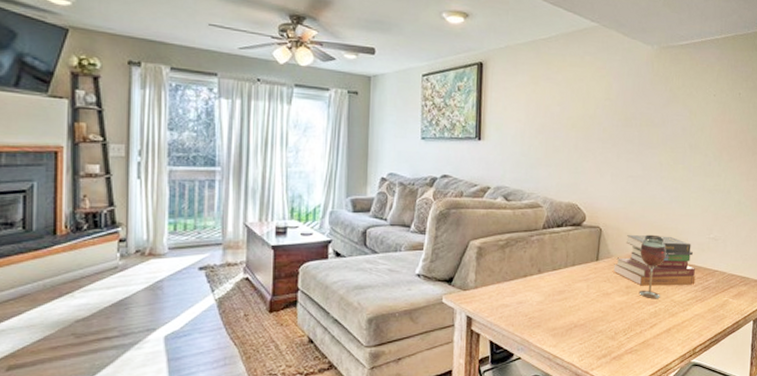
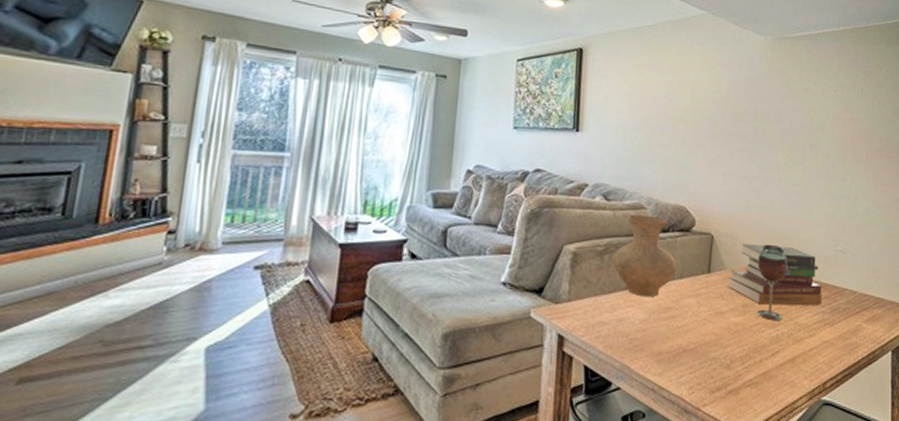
vase: none [513,212,569,282] -> present [613,214,677,296]

